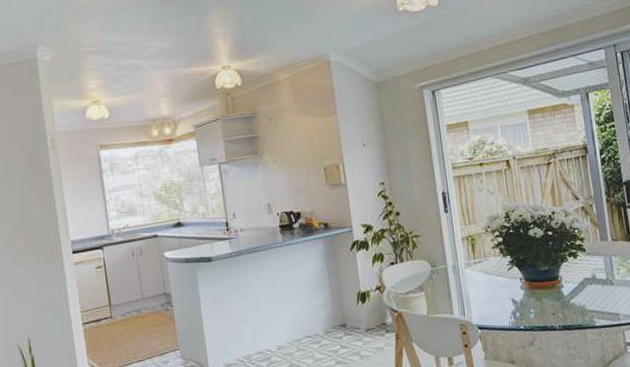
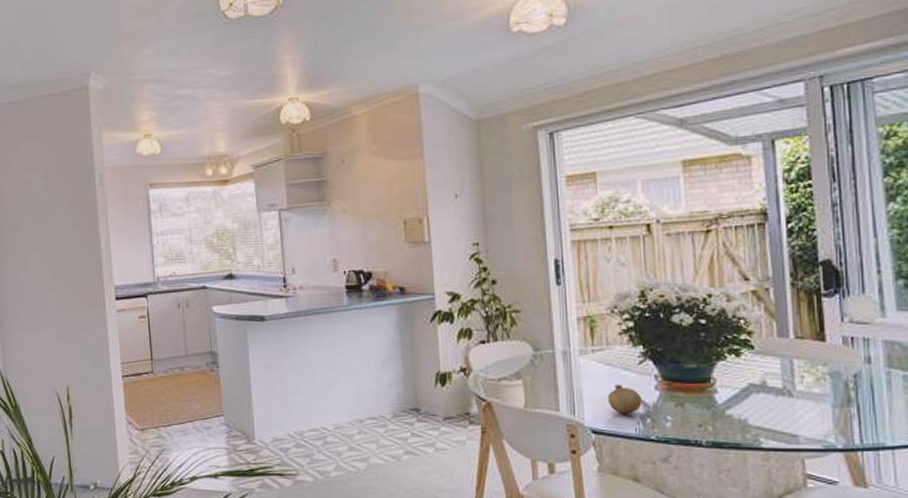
fruit: none [487,287,513,311] -> present [607,384,642,414]

